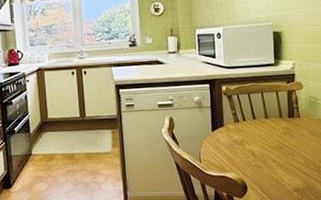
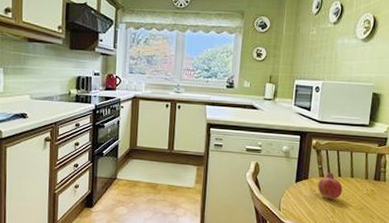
fruit: none [234,117,259,144] -> present [317,173,343,200]

